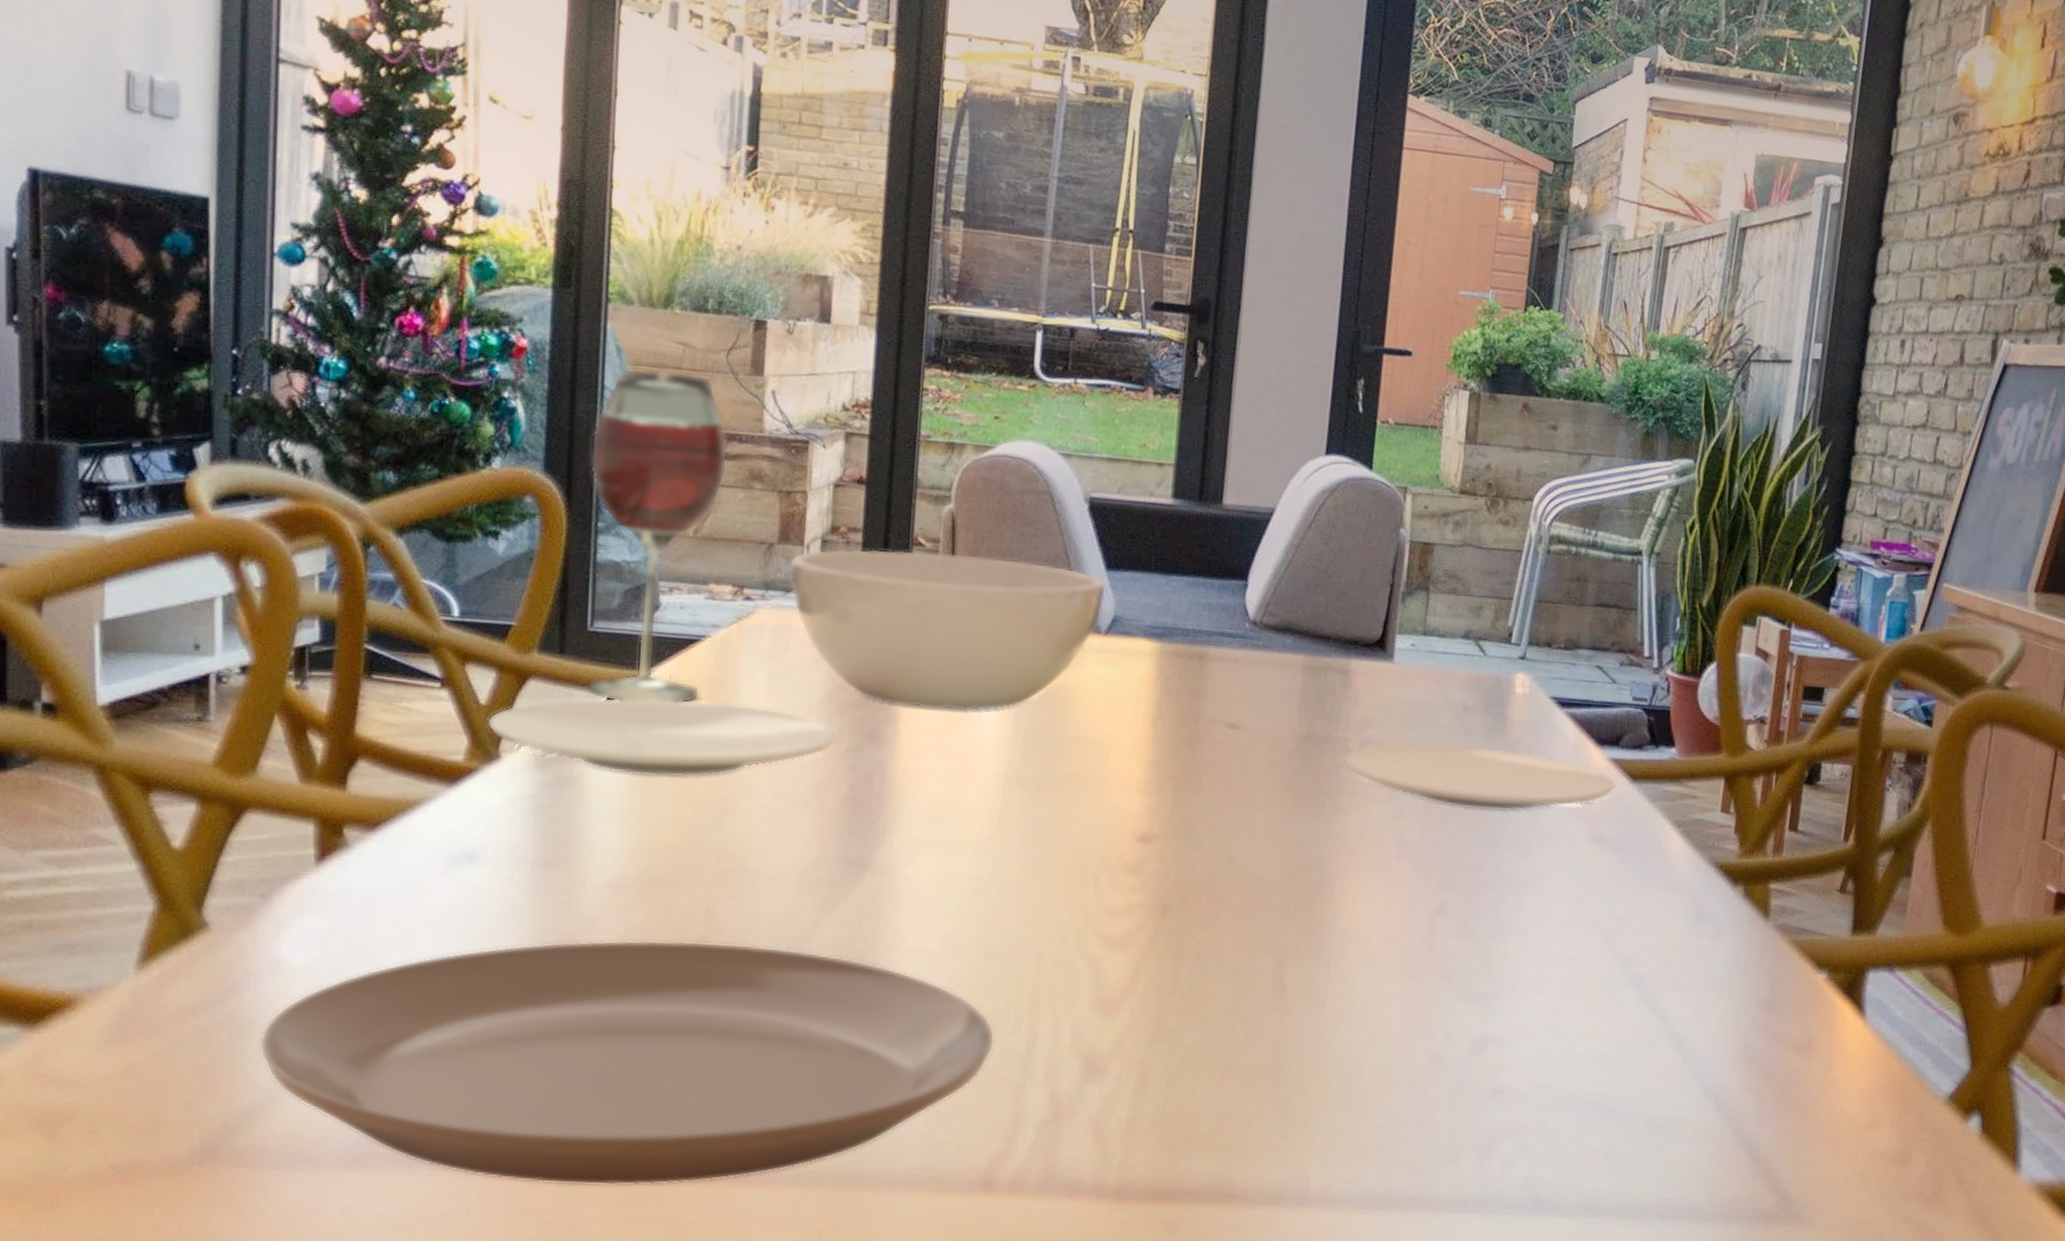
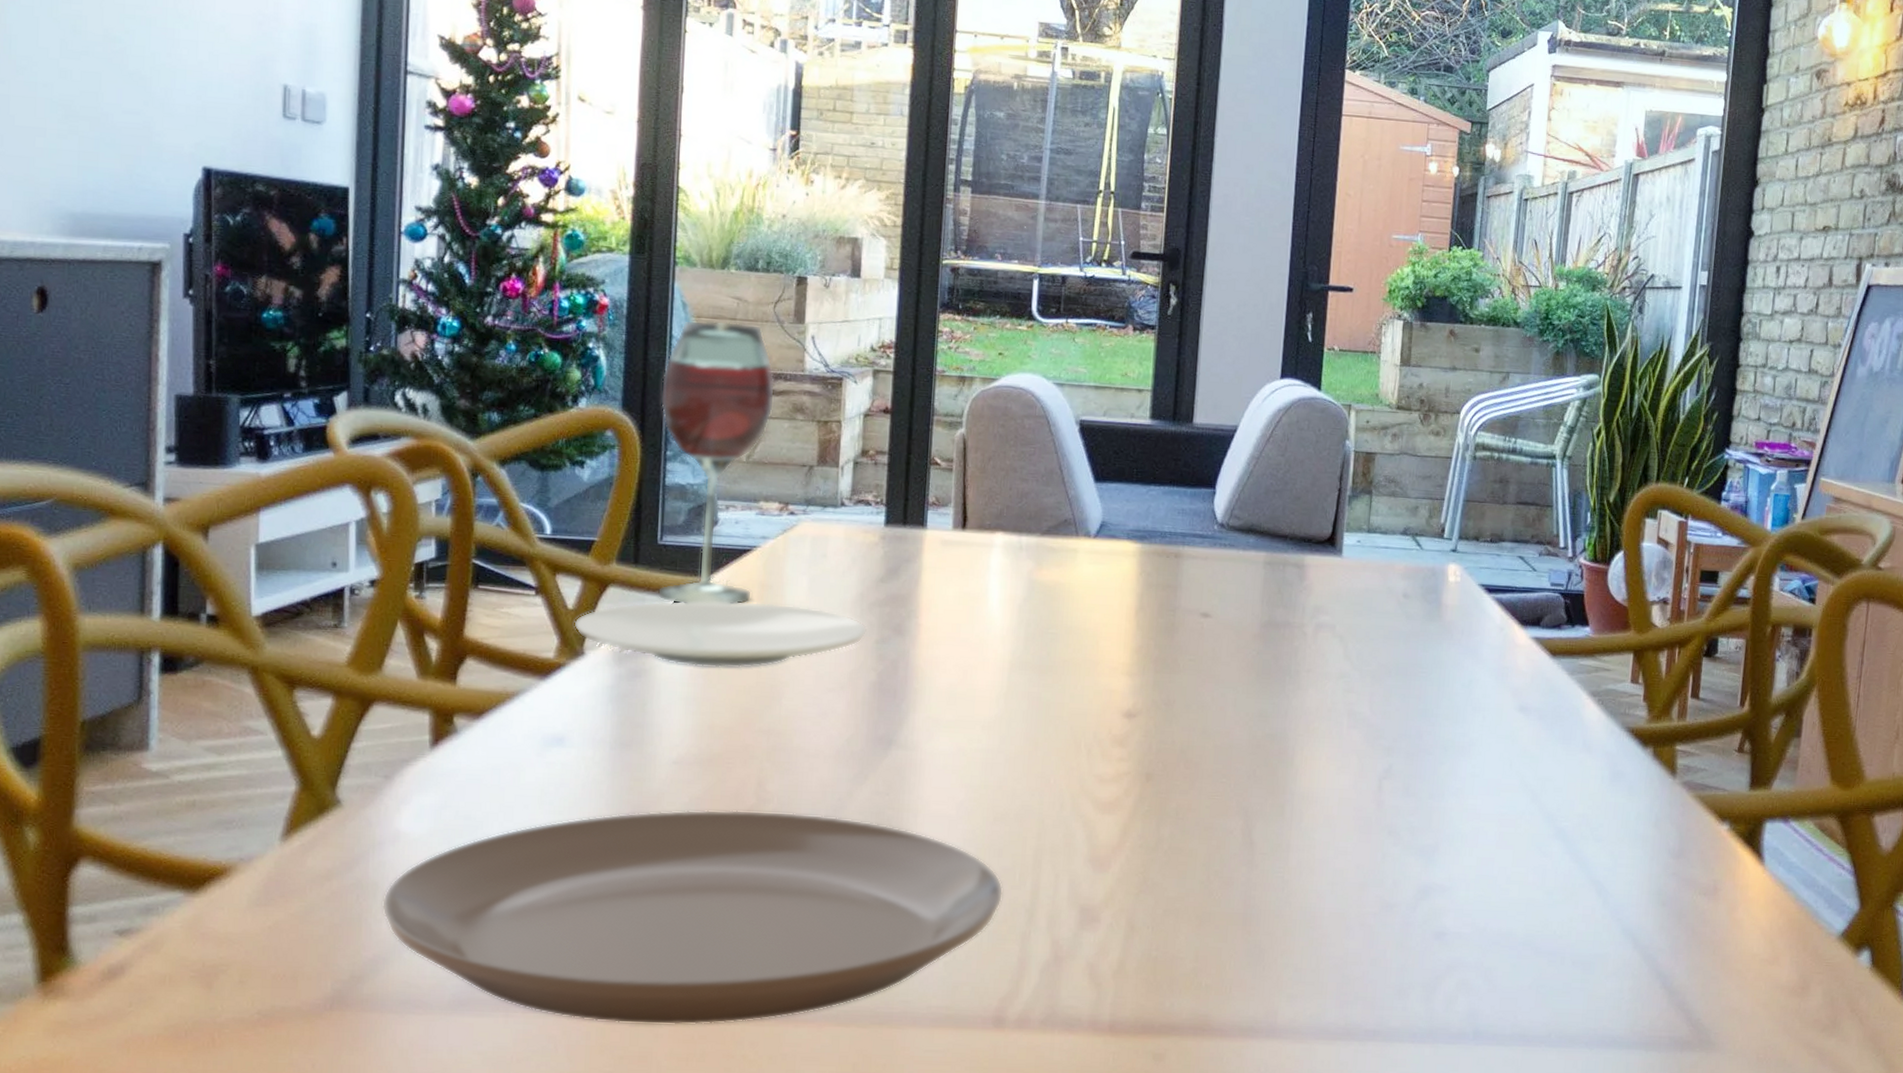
bowl: present [789,549,1106,710] -> none [827,469,1094,605]
plate: present [1344,743,1616,810] -> none [1301,627,1539,684]

